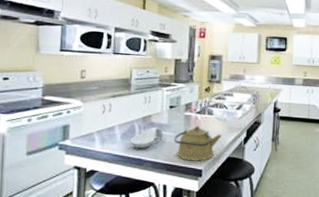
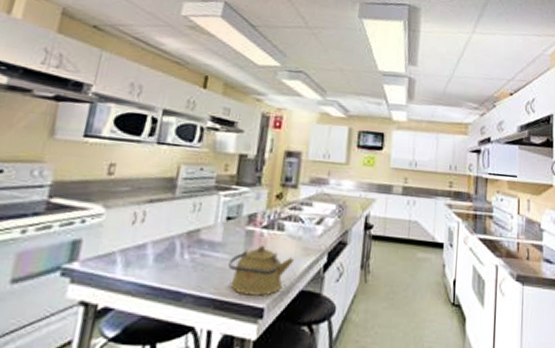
spoon rest: present [130,127,163,149] -> none [166,246,215,277]

